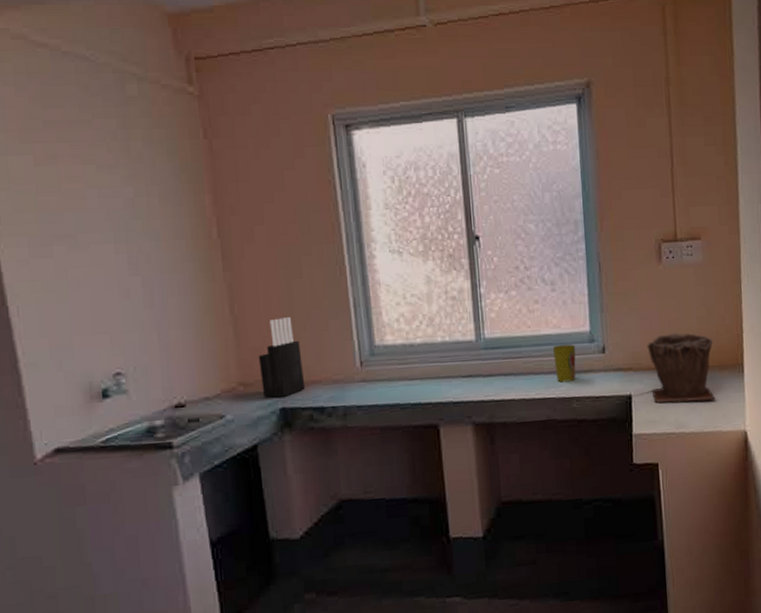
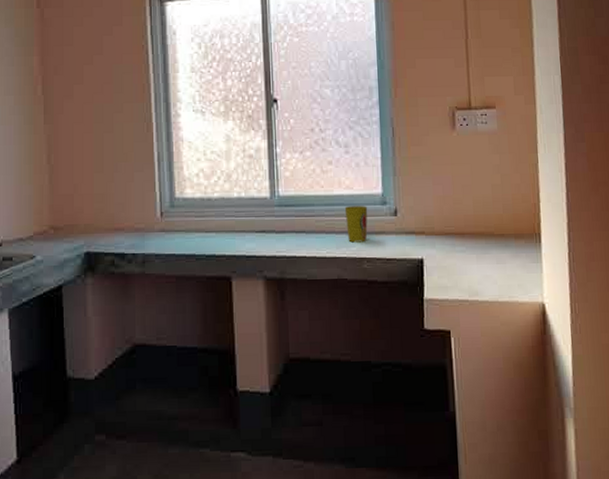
knife block: present [258,317,306,398] -> none [69,168,109,242]
plant pot: present [647,333,716,403] -> none [440,199,512,270]

